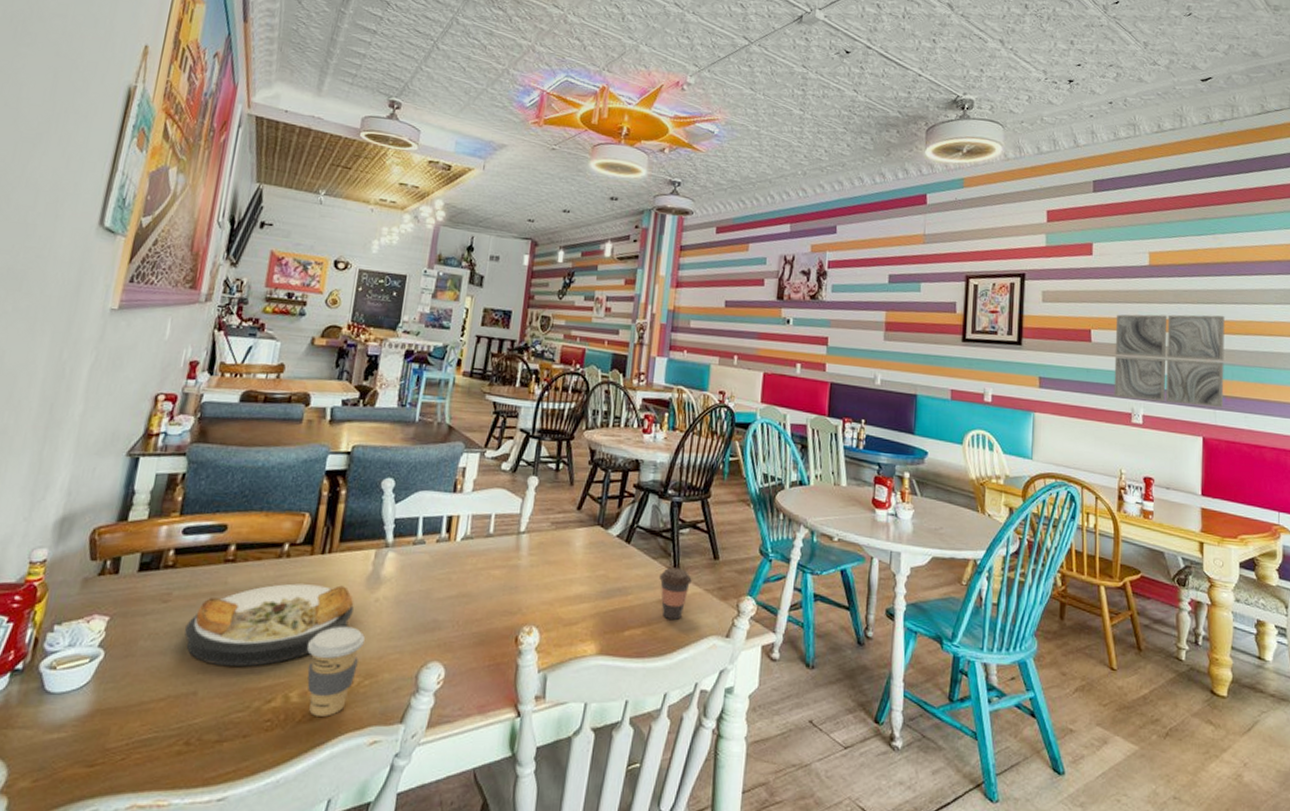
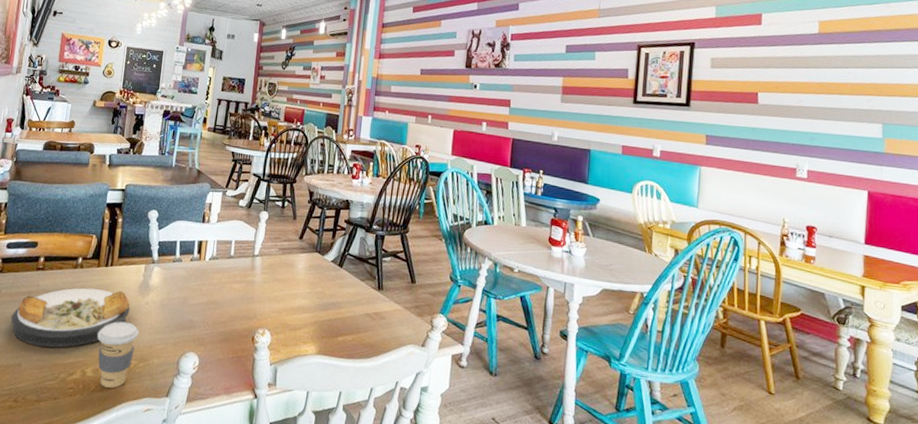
coffee cup: present [659,567,692,620] -> none [366,288,393,330]
wall art: present [1113,314,1225,408] -> none [779,78,895,165]

